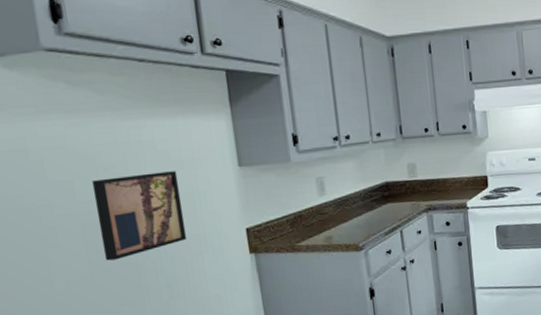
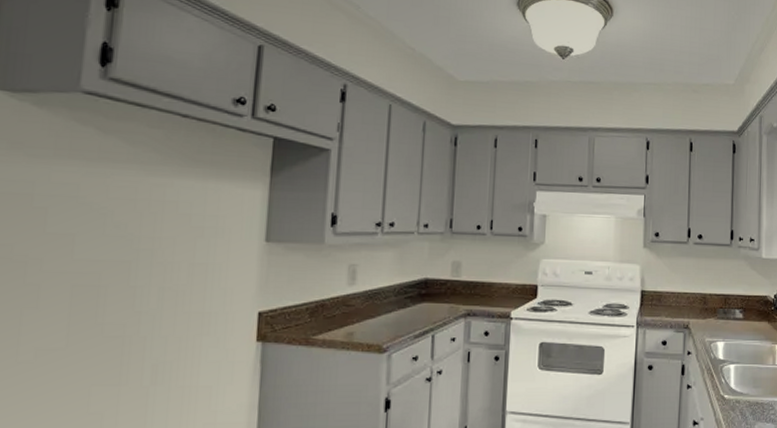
wall art: present [91,171,187,261] -> none [87,236,195,331]

